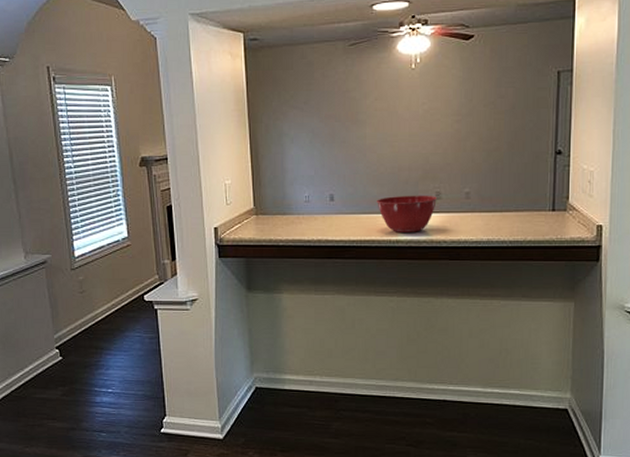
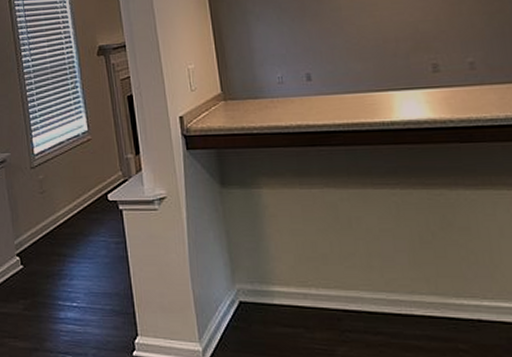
mixing bowl: present [377,195,437,232] -> none [361,68,435,113]

